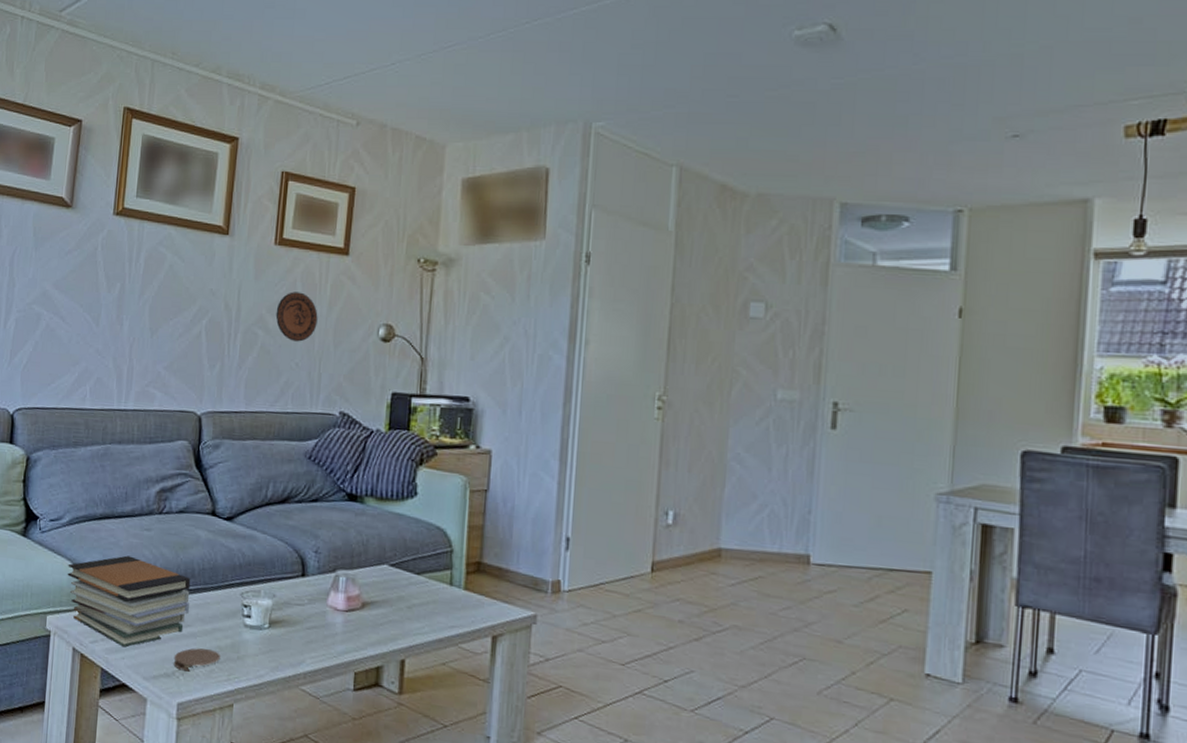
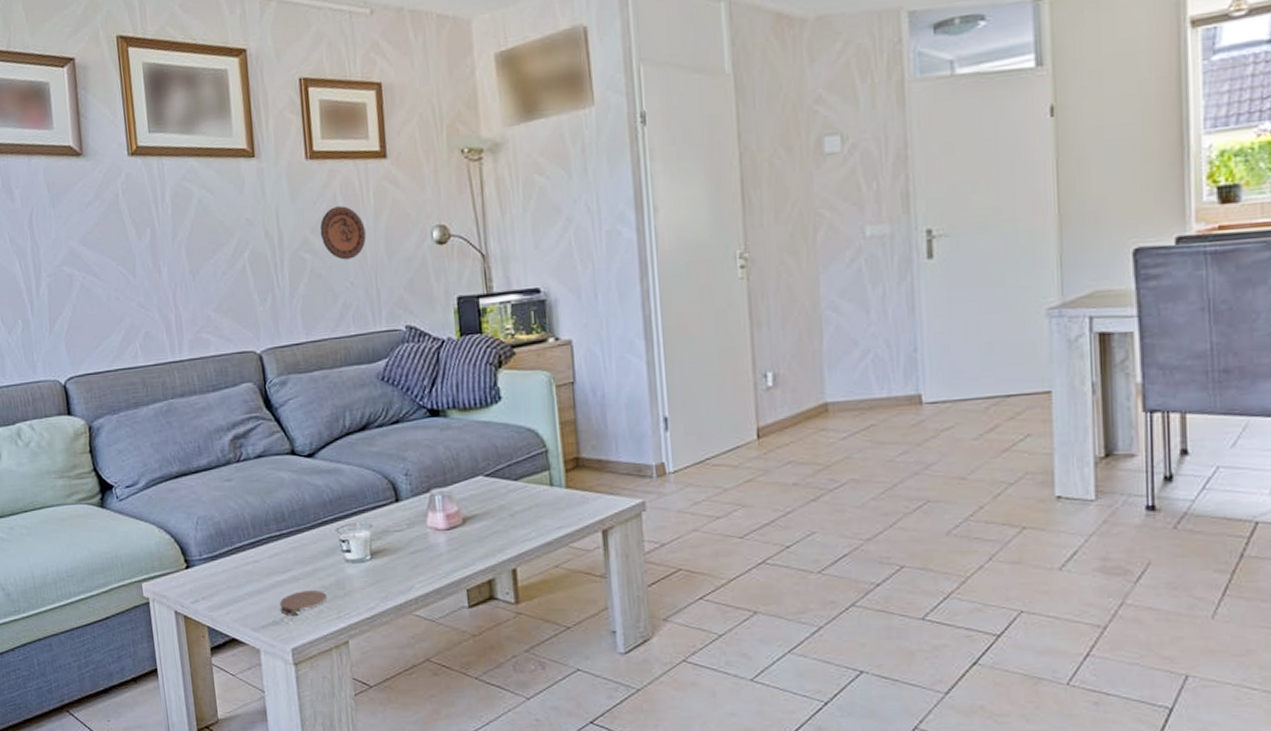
book stack: present [67,555,191,647] -> none [153,510,286,602]

